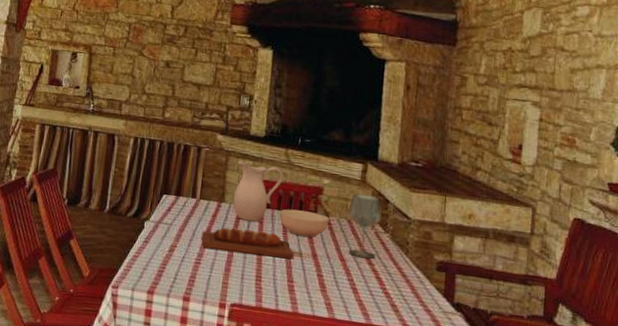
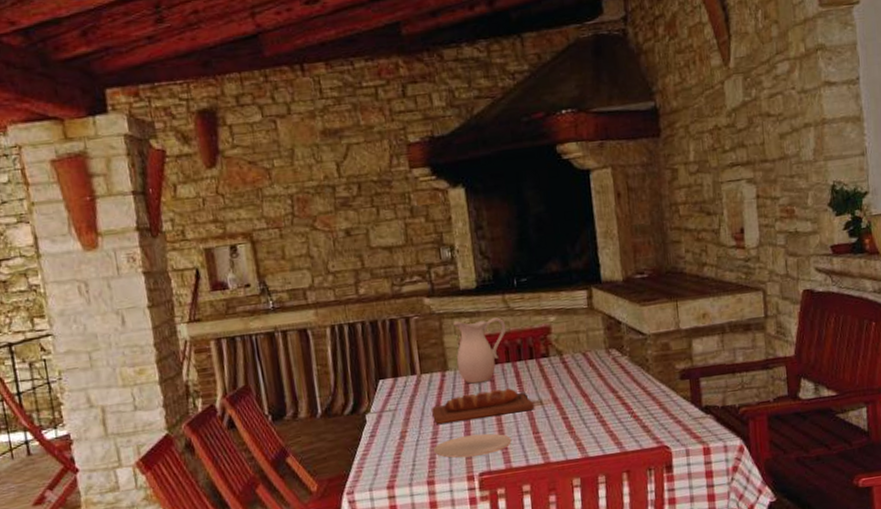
plate: none [195,264,267,289] -> present [433,433,512,458]
bowl: present [279,209,330,238] -> none [509,354,564,384]
wine glass: present [348,194,382,259] -> none [580,321,618,389]

